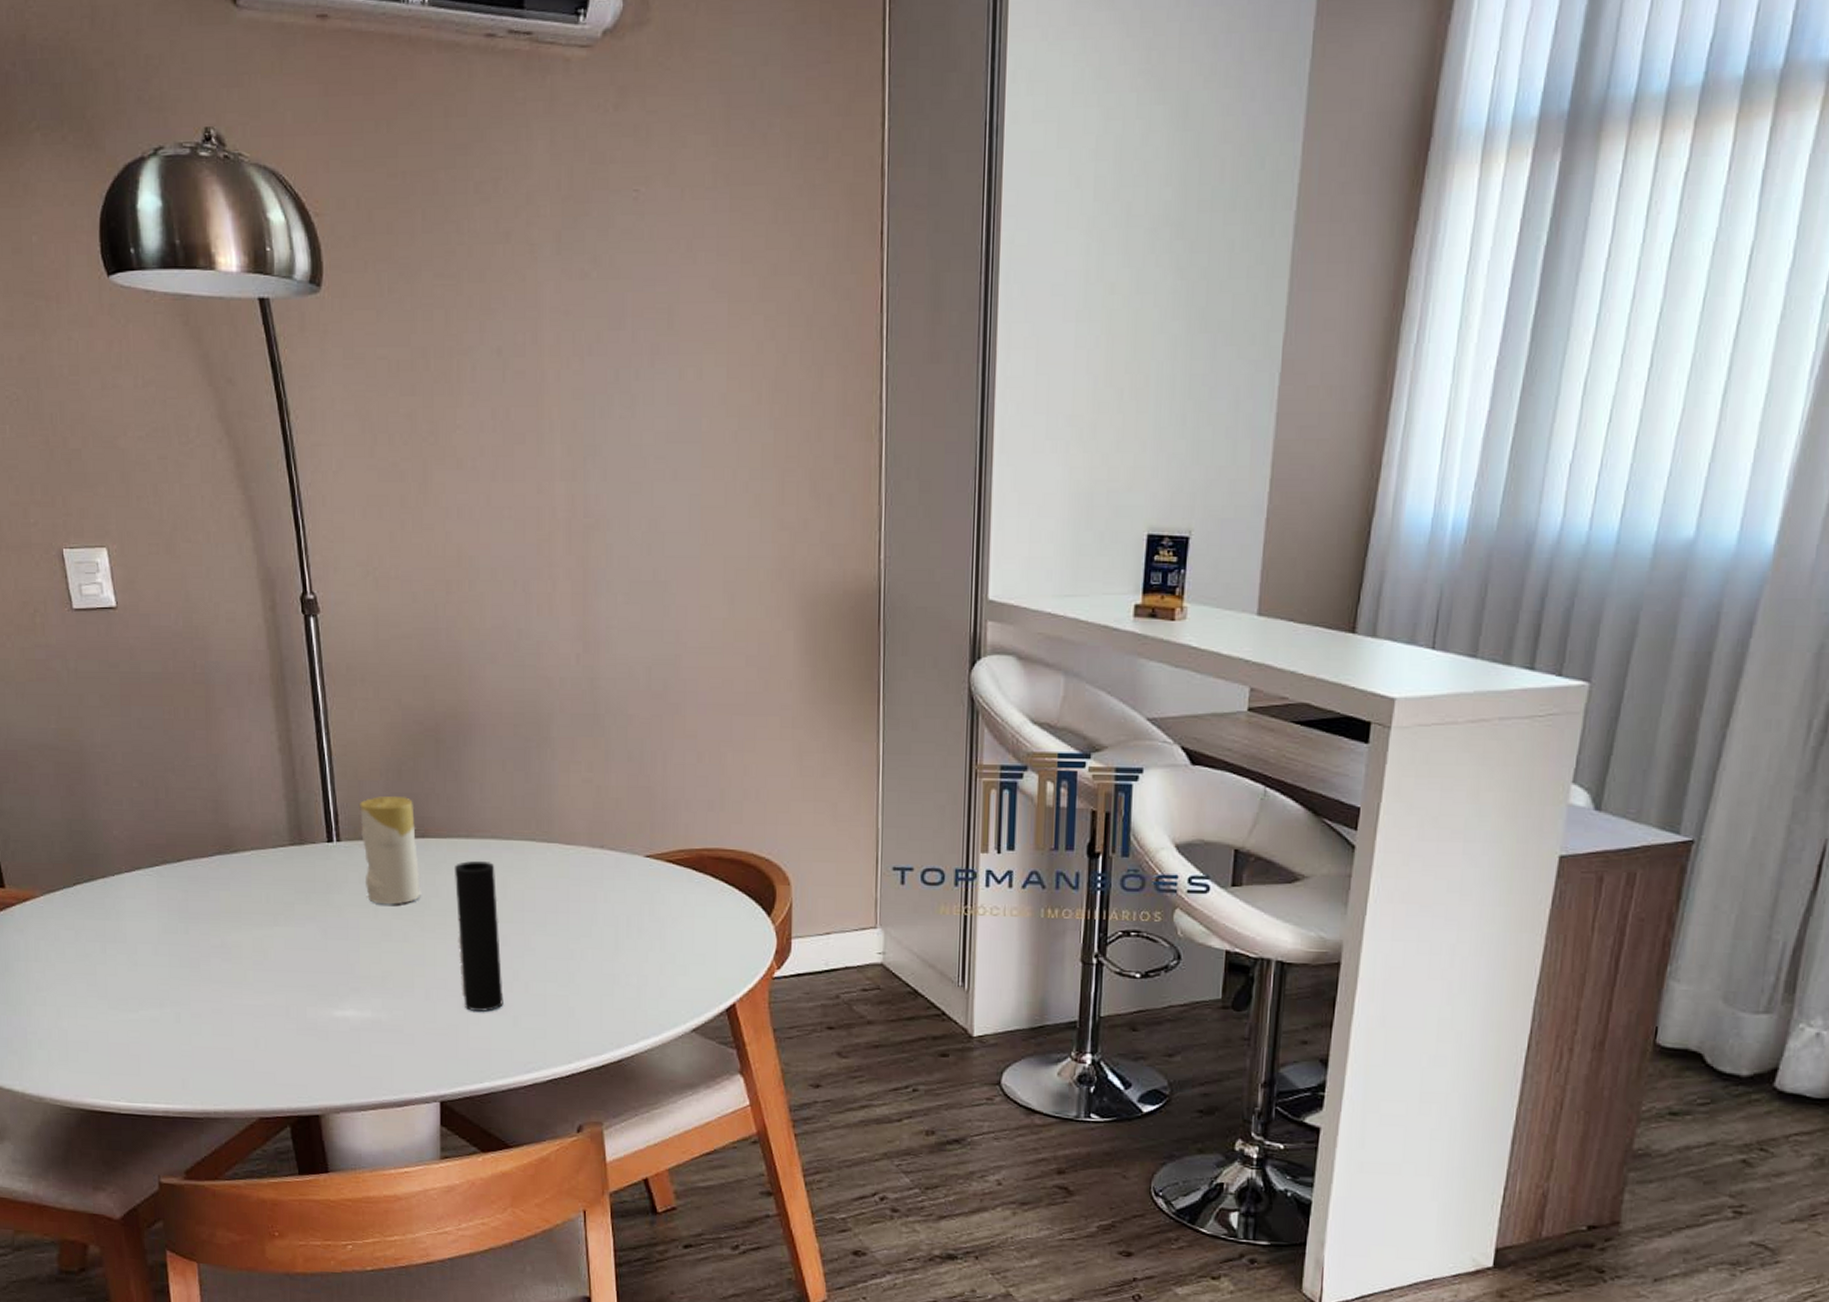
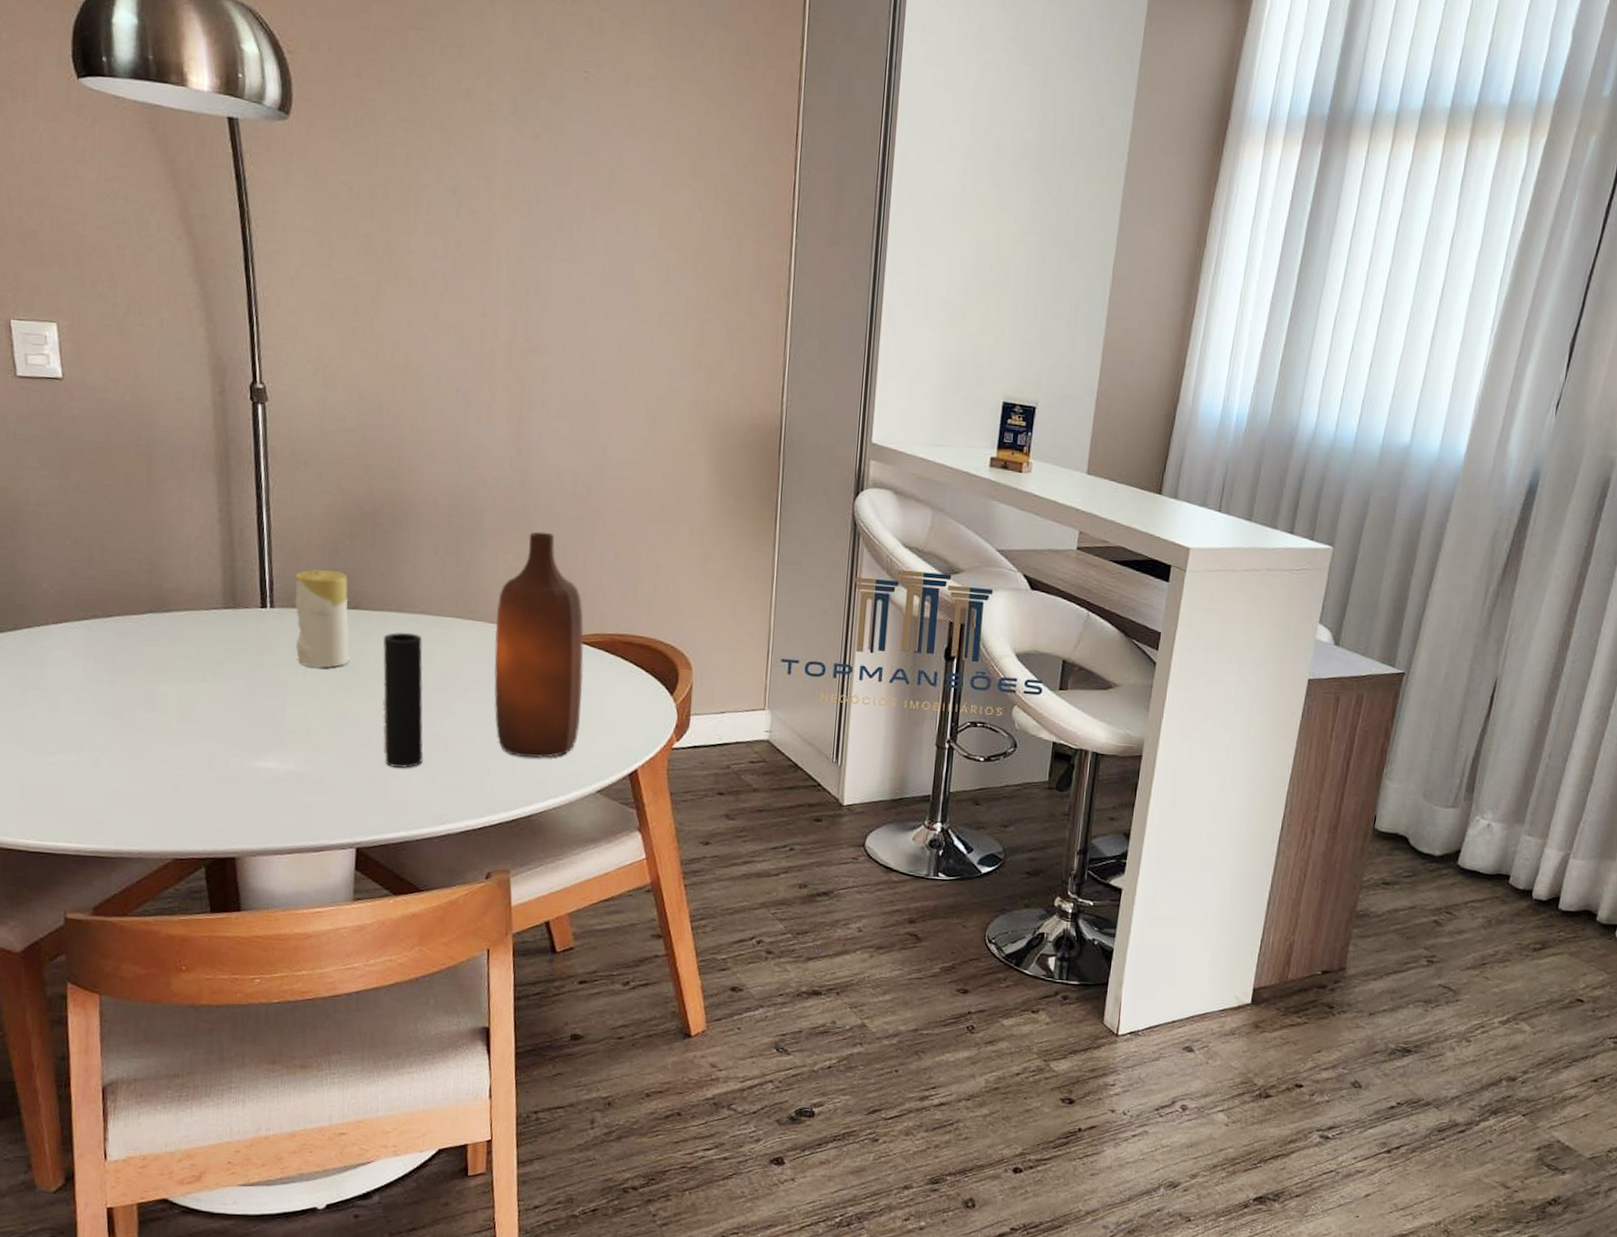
bottle: none [571,736,670,995] -> present [493,531,584,758]

